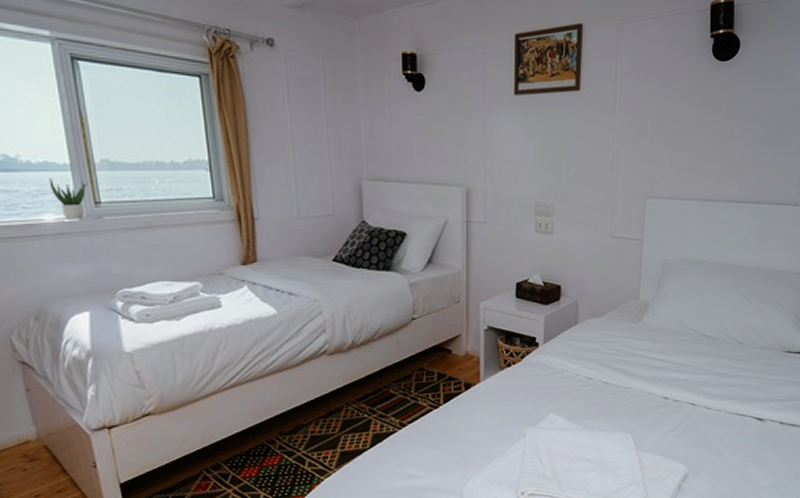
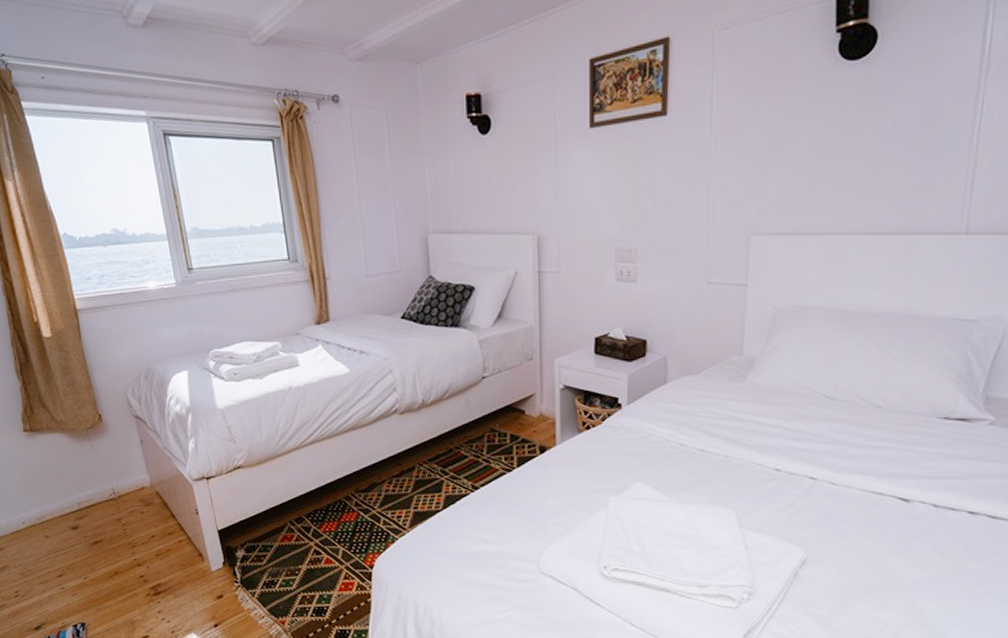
potted plant: present [49,178,88,220] -> none [150,248,182,286]

